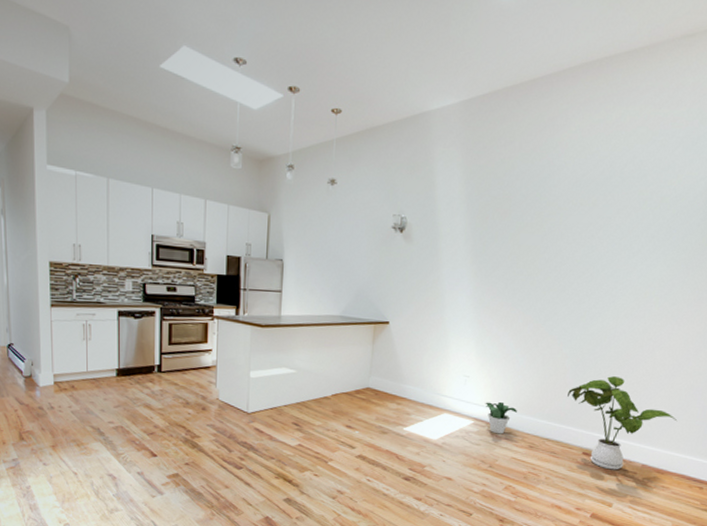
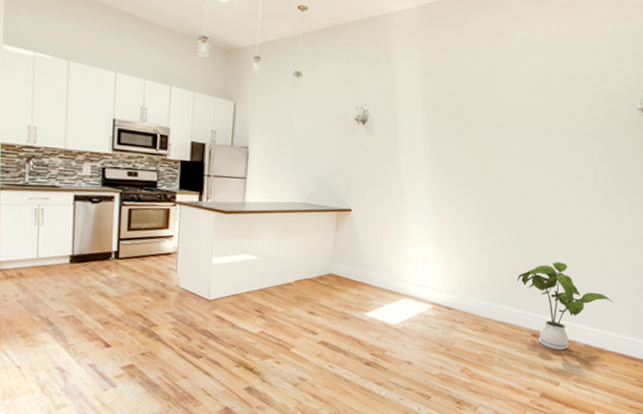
potted plant: present [485,401,517,434] -> none [442,286,472,318]

